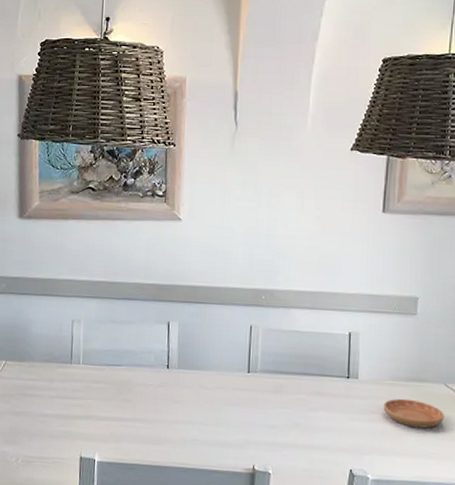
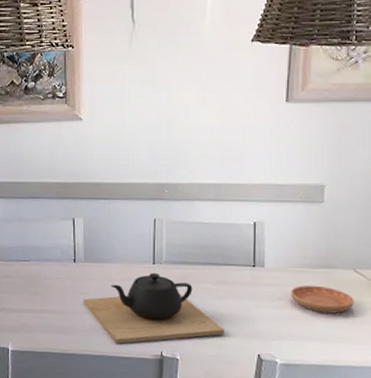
teapot: none [175,381,317,456] -> present [83,272,224,344]

